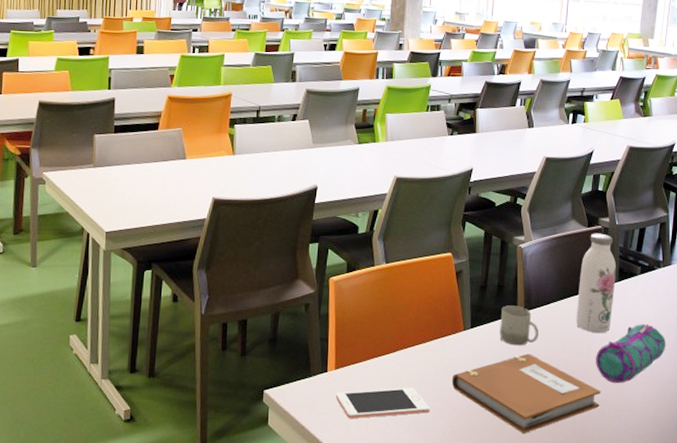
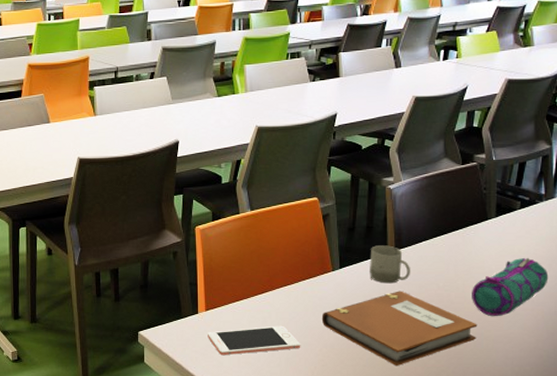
water bottle: present [576,233,616,334] -> none [450,170,493,269]

